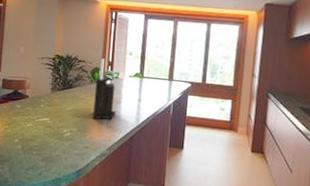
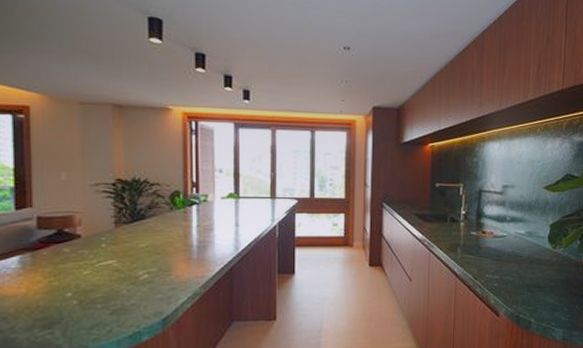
knife block: present [93,58,116,120] -> none [177,179,209,254]

